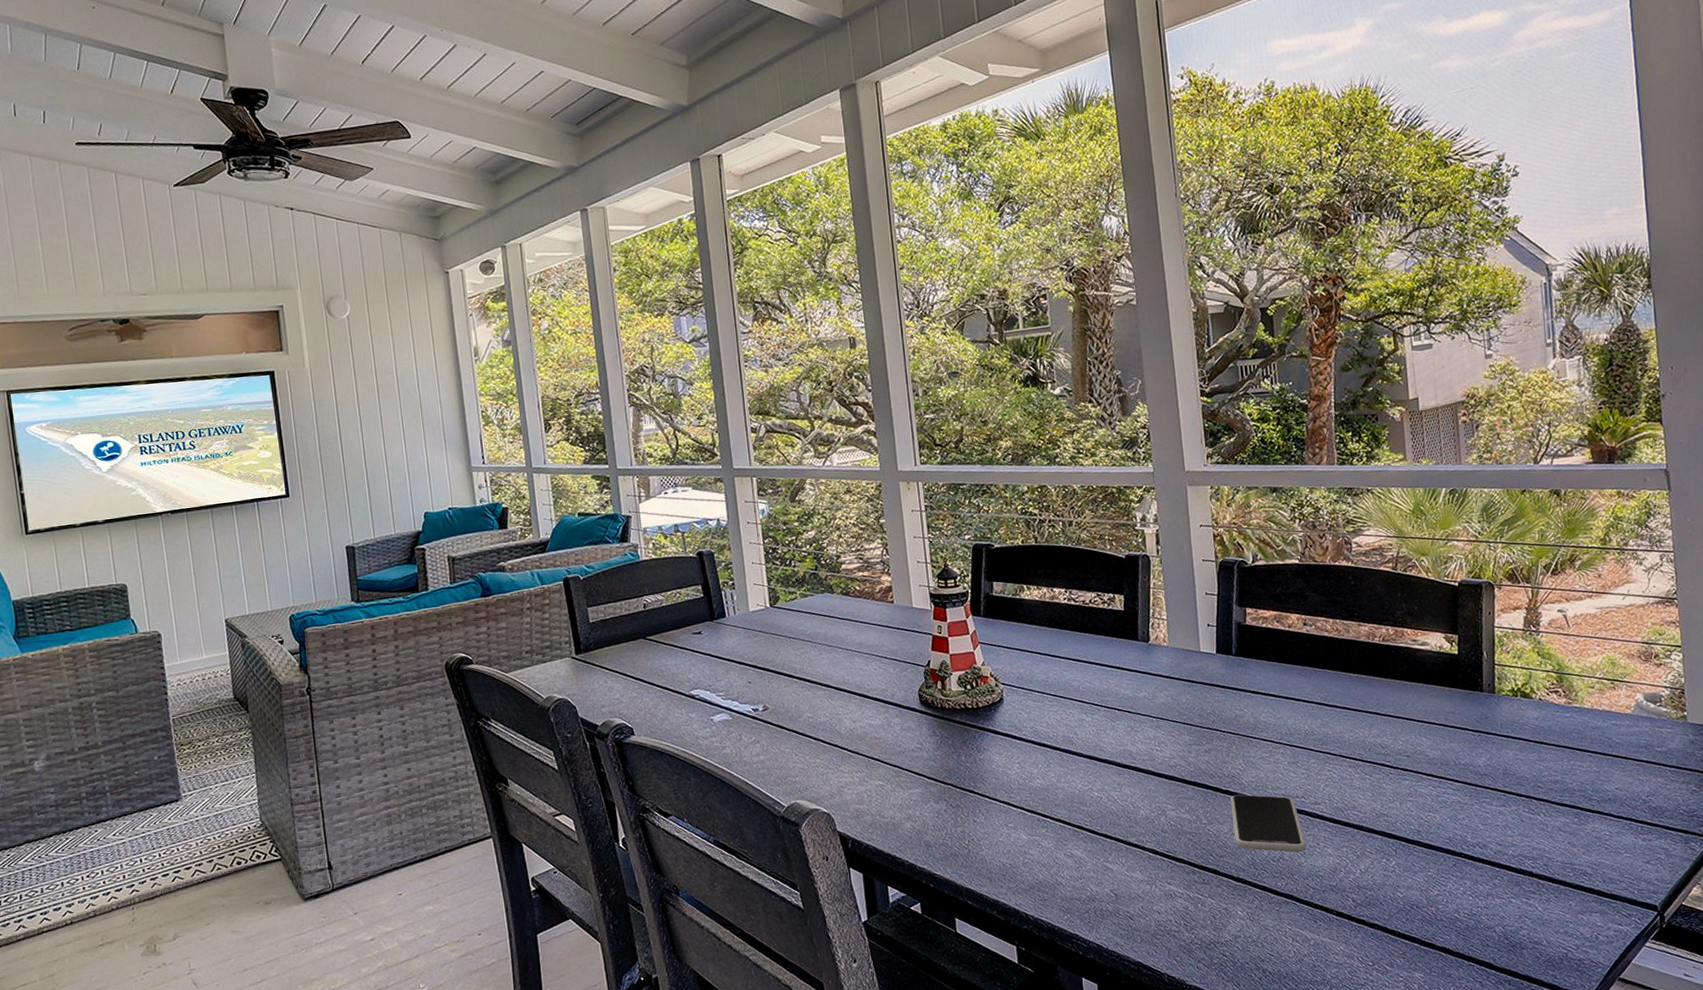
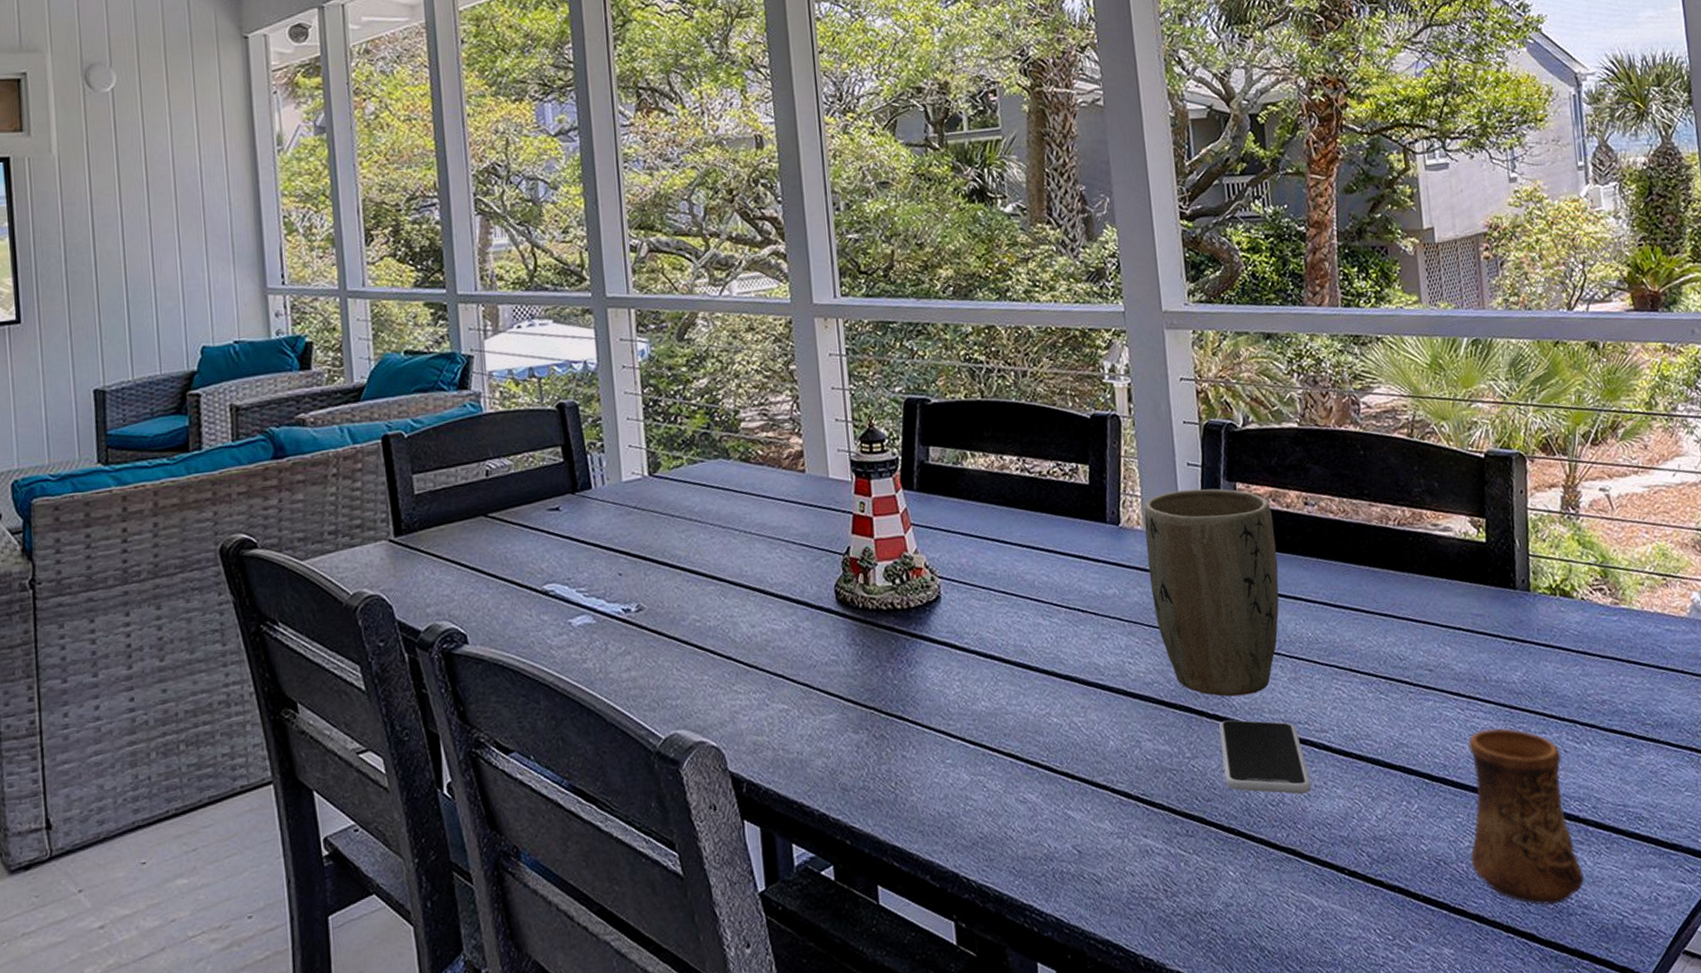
plant pot: none [1169,612,1281,777] -> present [1144,488,1279,697]
cup: none [1438,802,1535,941] -> present [1467,727,1584,905]

